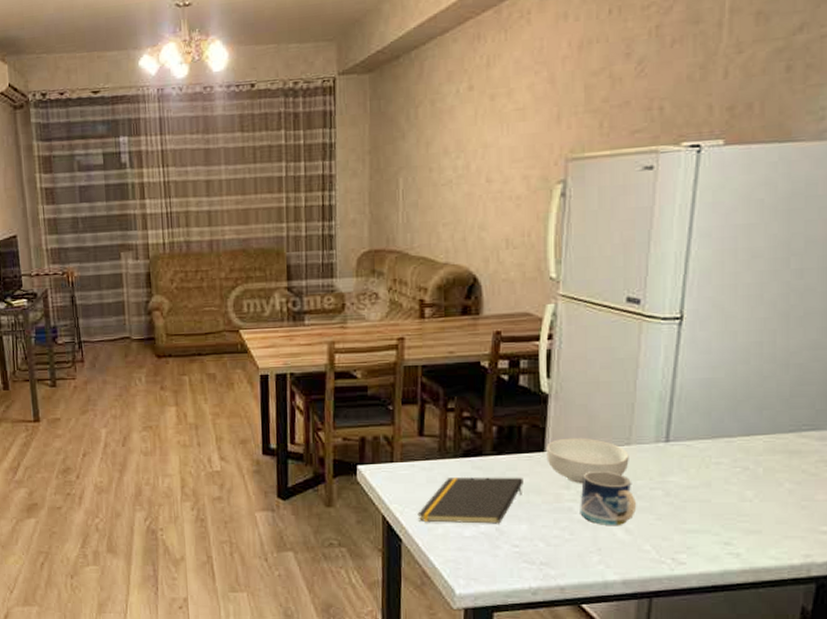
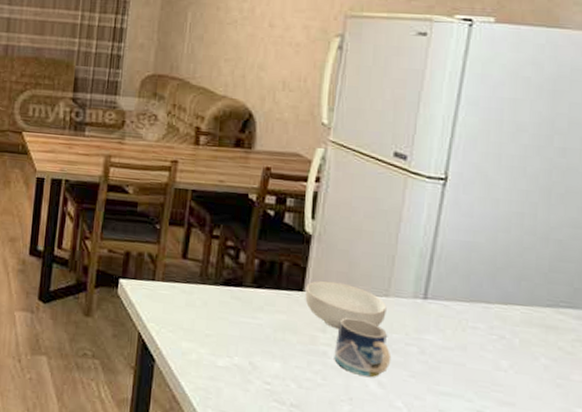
notepad: present [417,477,523,524] -> none [173,304,281,358]

